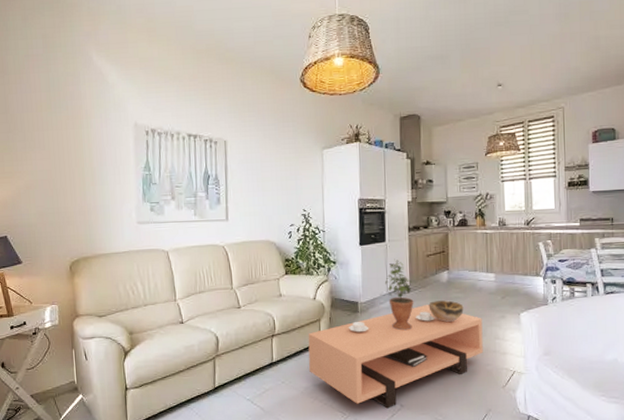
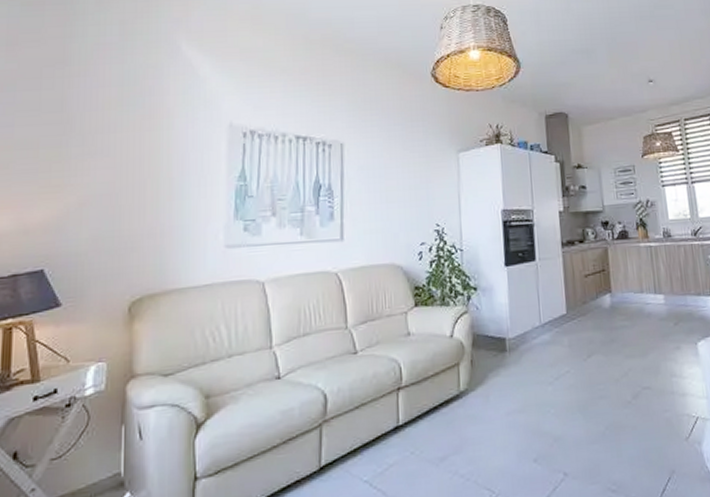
coffee table: present [308,305,483,409] -> none [444,337,659,480]
potted plant: present [385,259,414,331] -> none [537,281,573,373]
decorative bowl: present [428,300,464,322] -> none [590,330,632,358]

